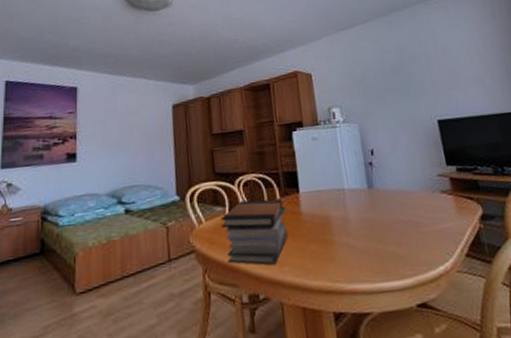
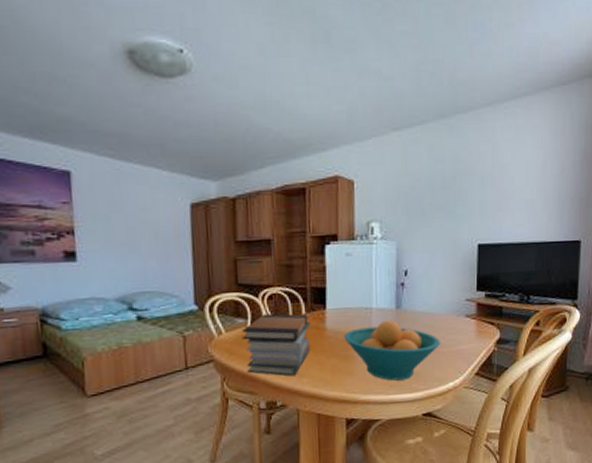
fruit bowl: none [320,200,421,267] -> present [344,320,440,381]

